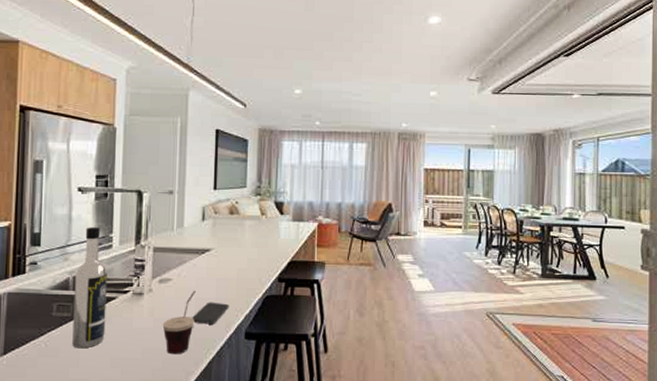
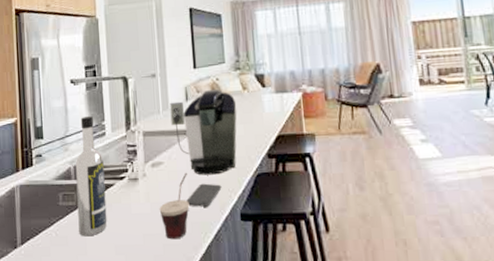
coffee maker: none [184,212,253,294] -> present [170,89,238,175]

